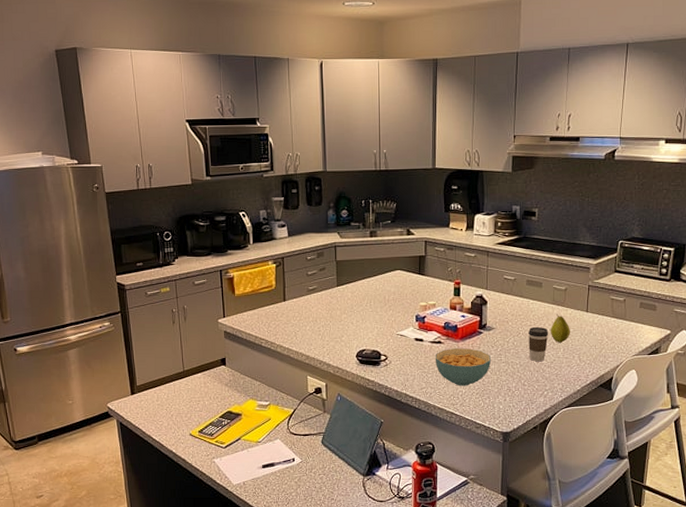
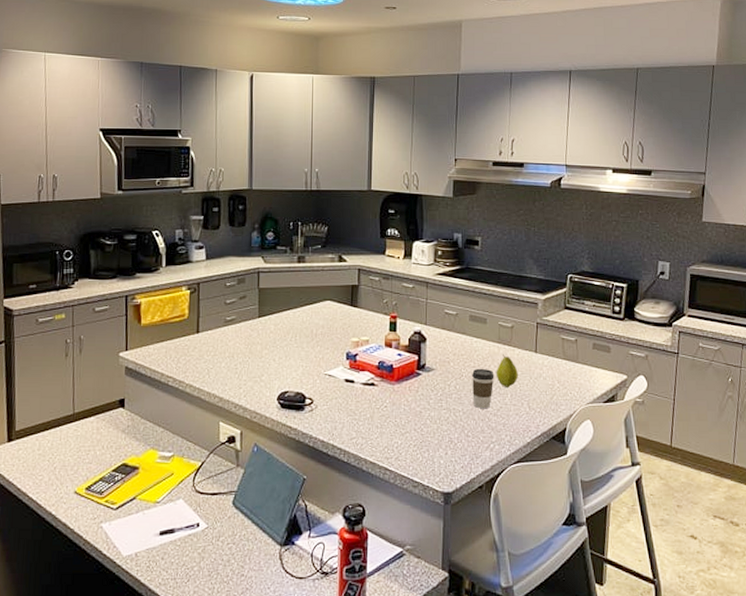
cereal bowl: present [435,348,492,386] -> none [367,392,431,436]

